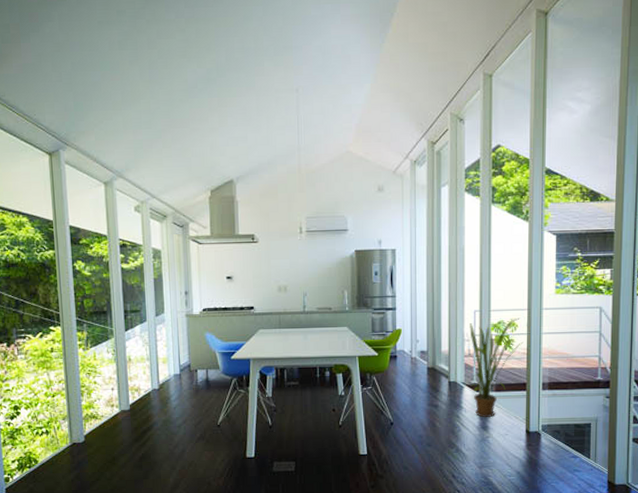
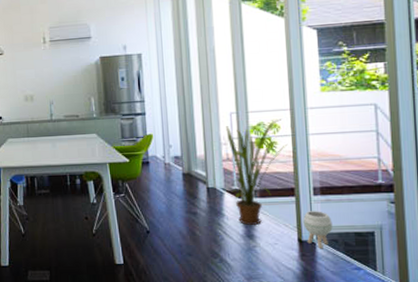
planter: none [532,404,556,439] -> present [303,211,333,249]

